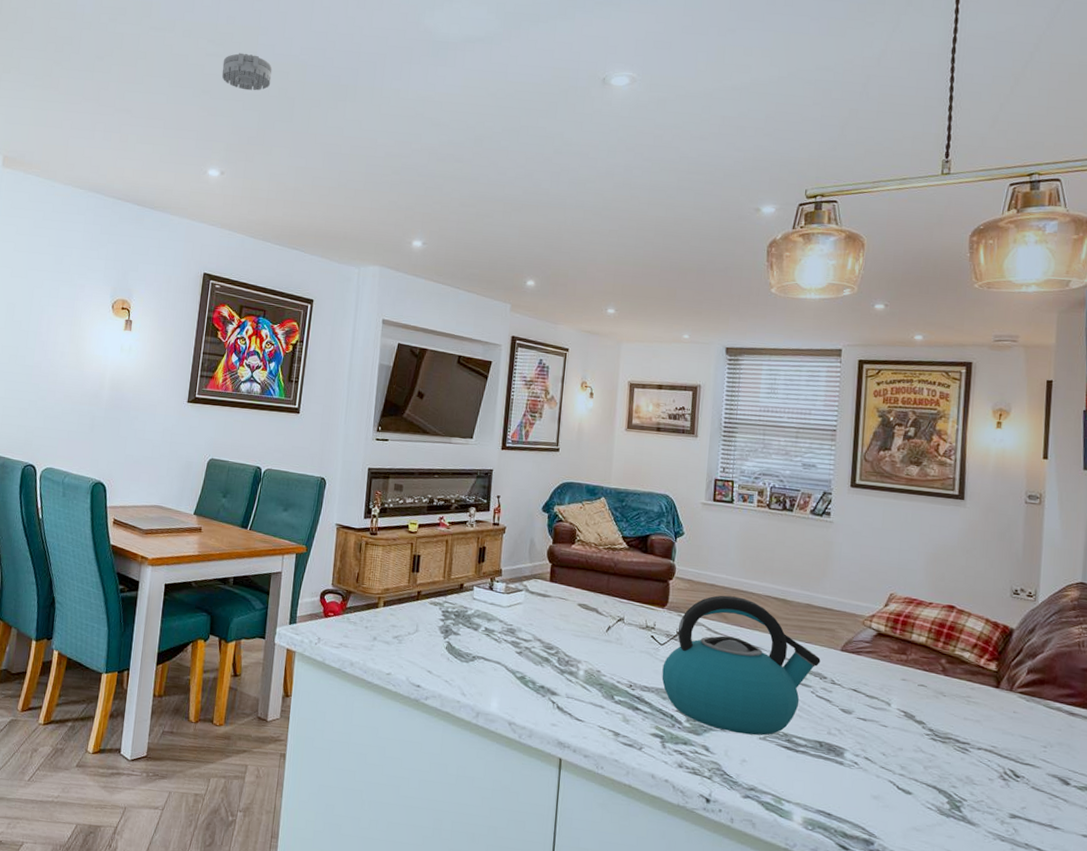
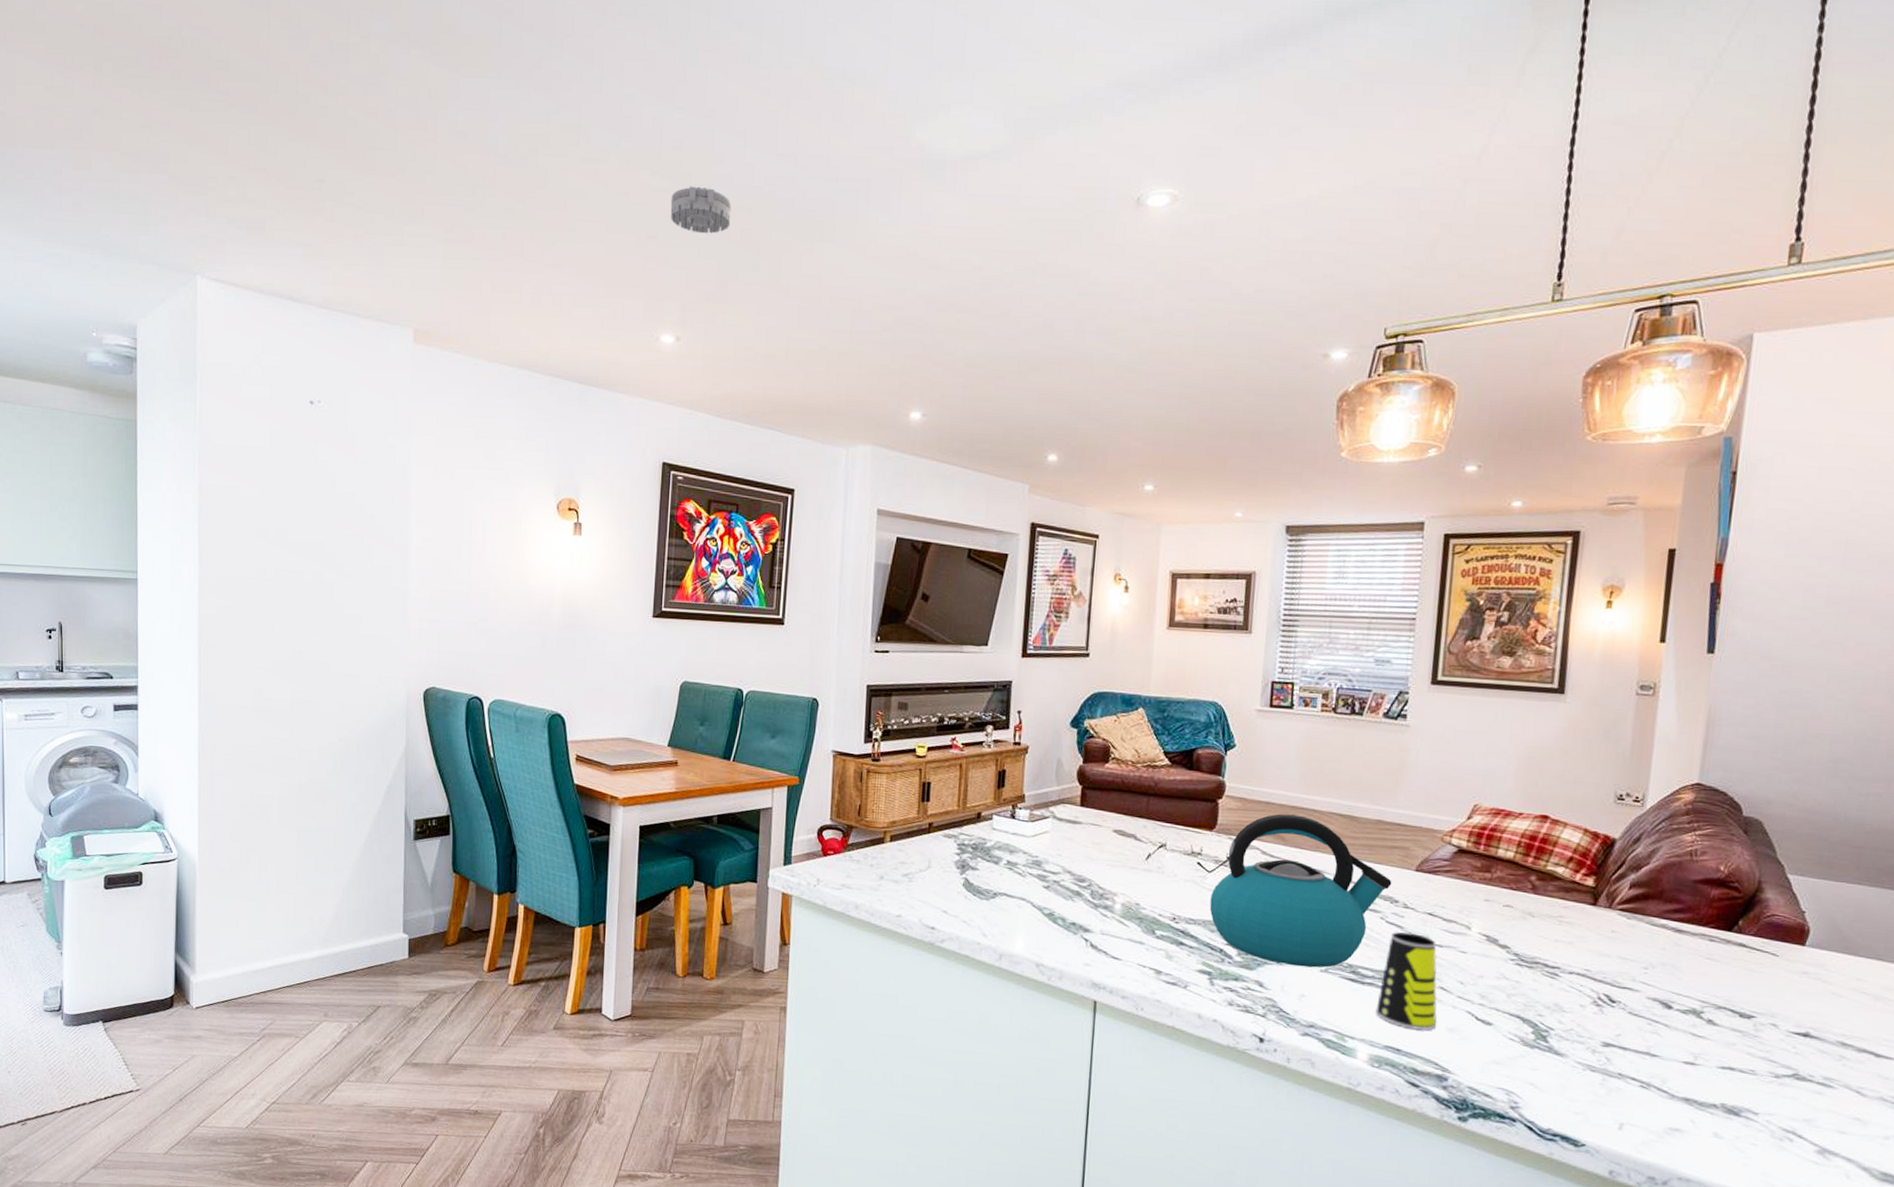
cup: none [809,705,863,797] -> present [1376,932,1437,1031]

